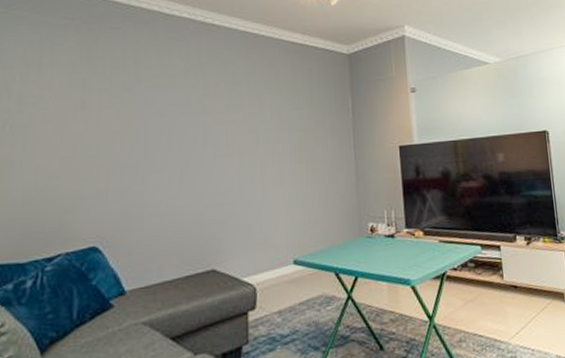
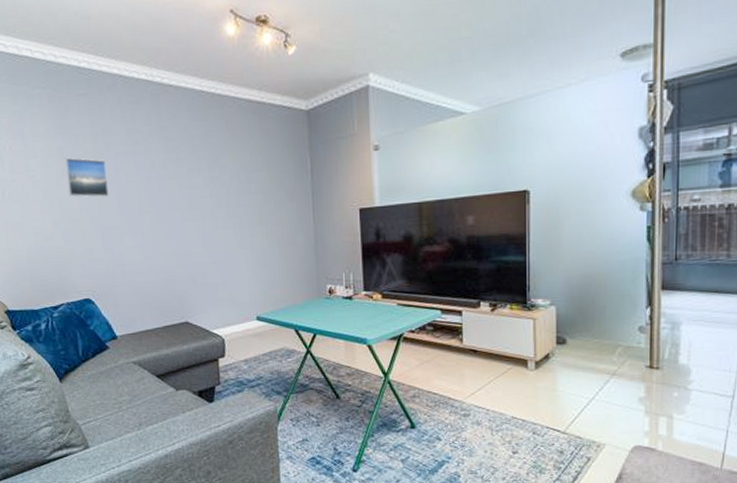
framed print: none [87,89,134,132] -> present [65,157,109,197]

